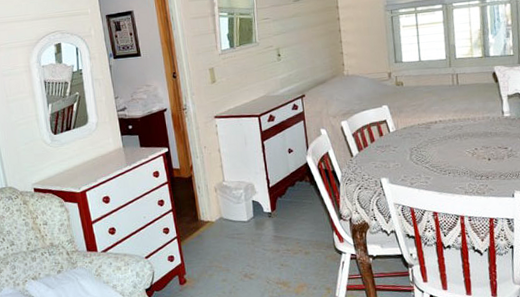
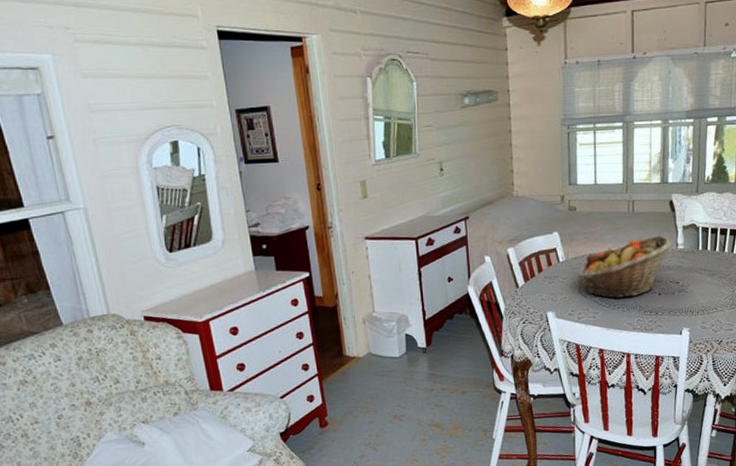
fruit basket: none [408,104,499,164] -> present [577,235,673,298]

